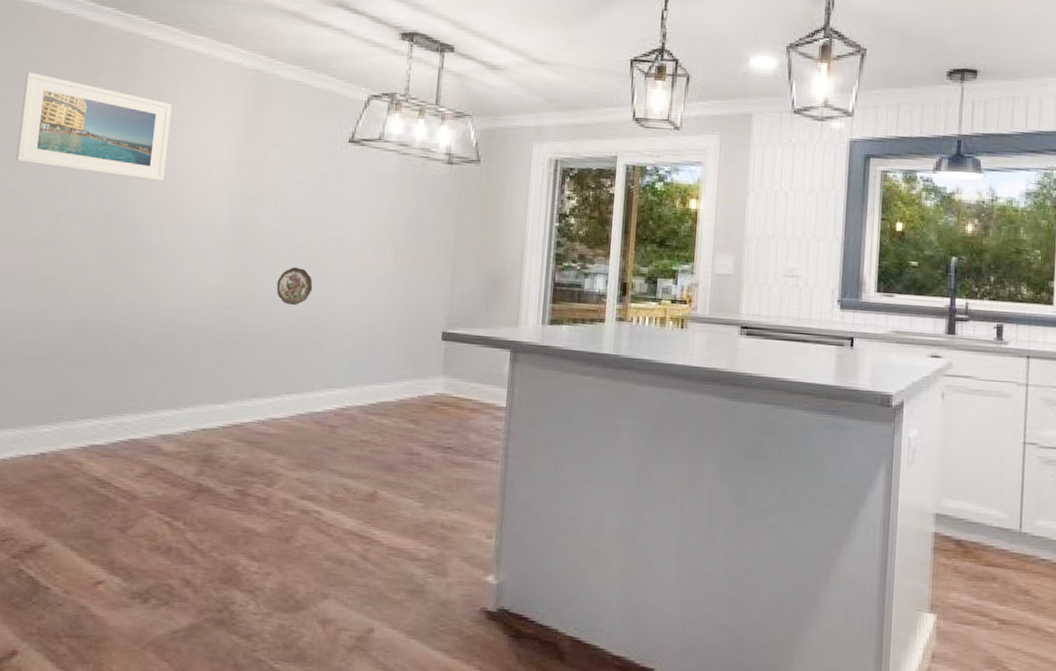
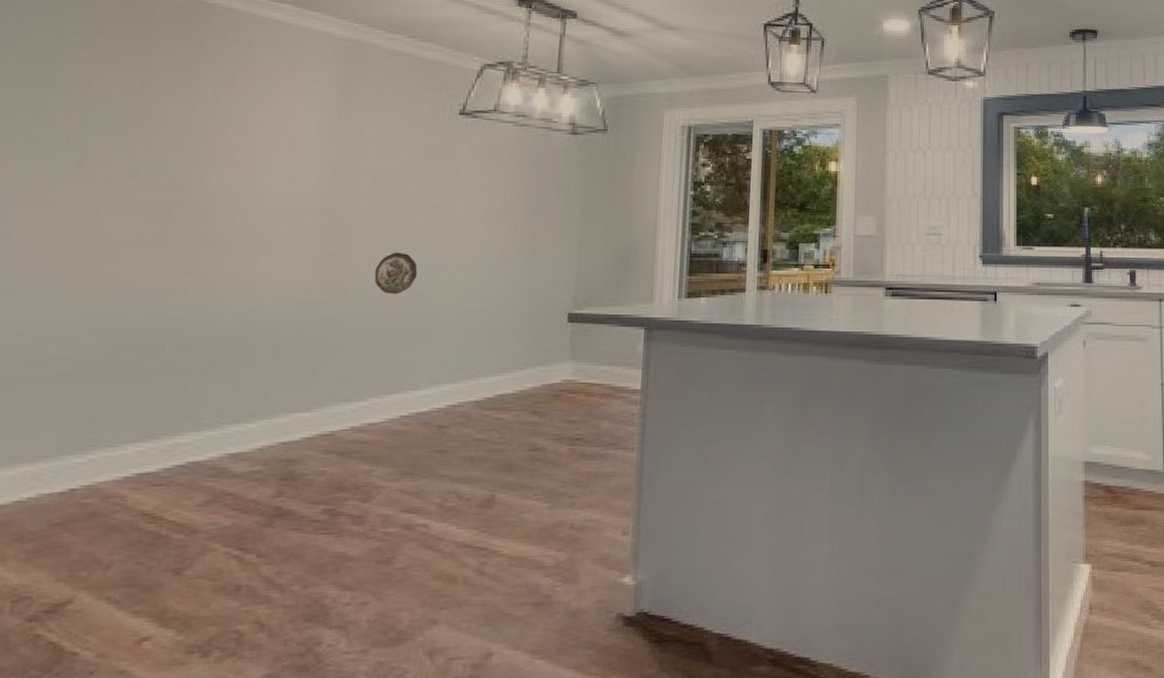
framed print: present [15,72,173,181] -> none [45,45,249,163]

